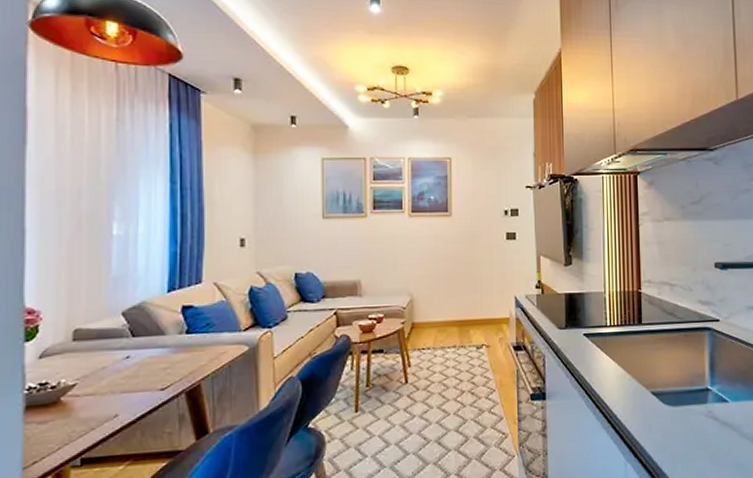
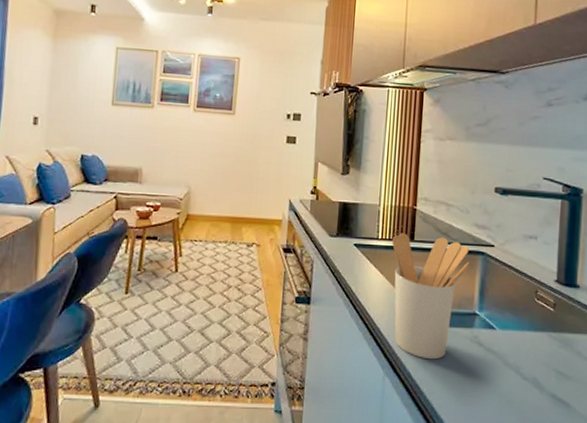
utensil holder: none [621,317,697,440] -> present [392,233,470,360]

